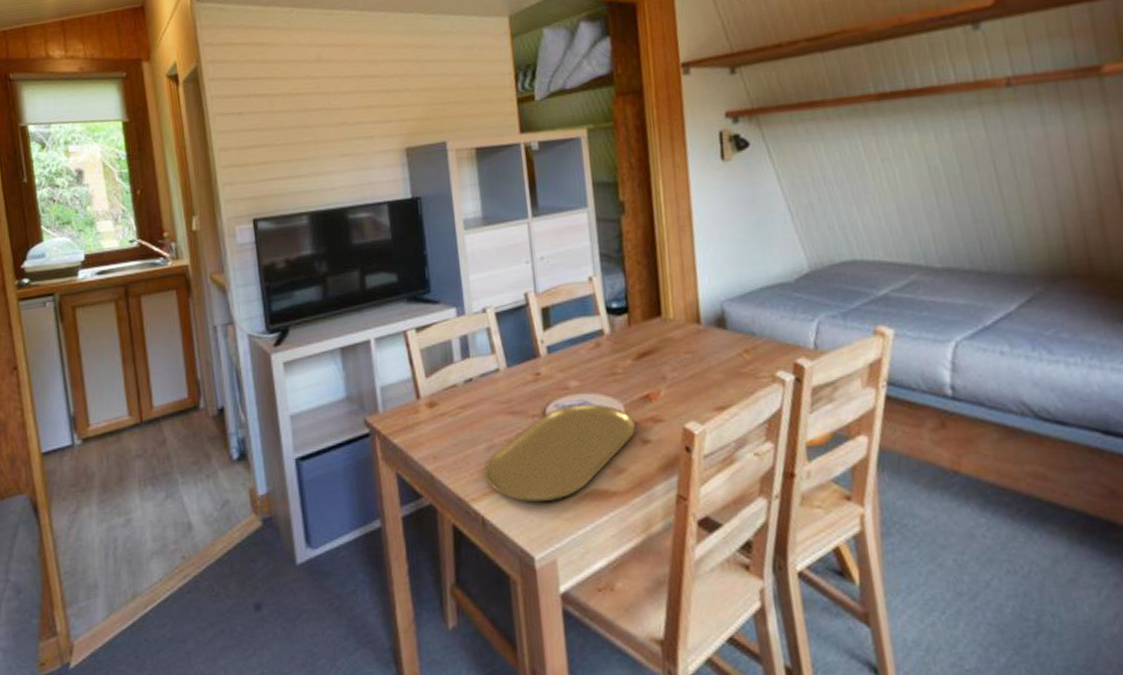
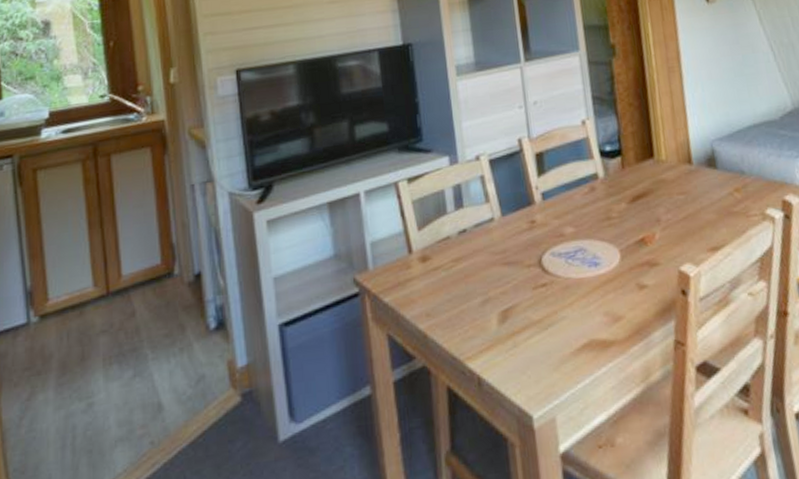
placemat: present [484,404,637,503] -> none [480,250,633,358]

